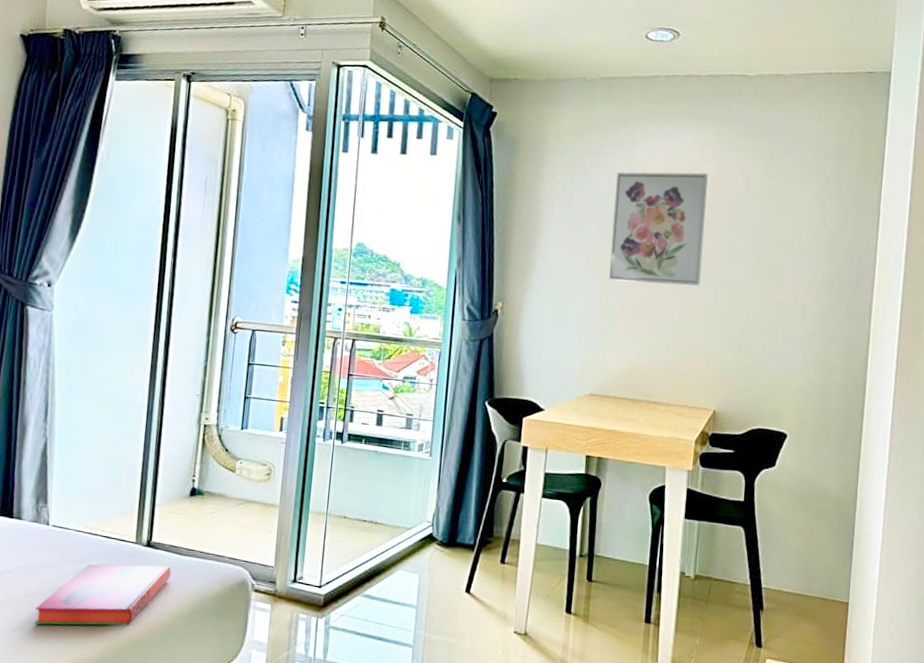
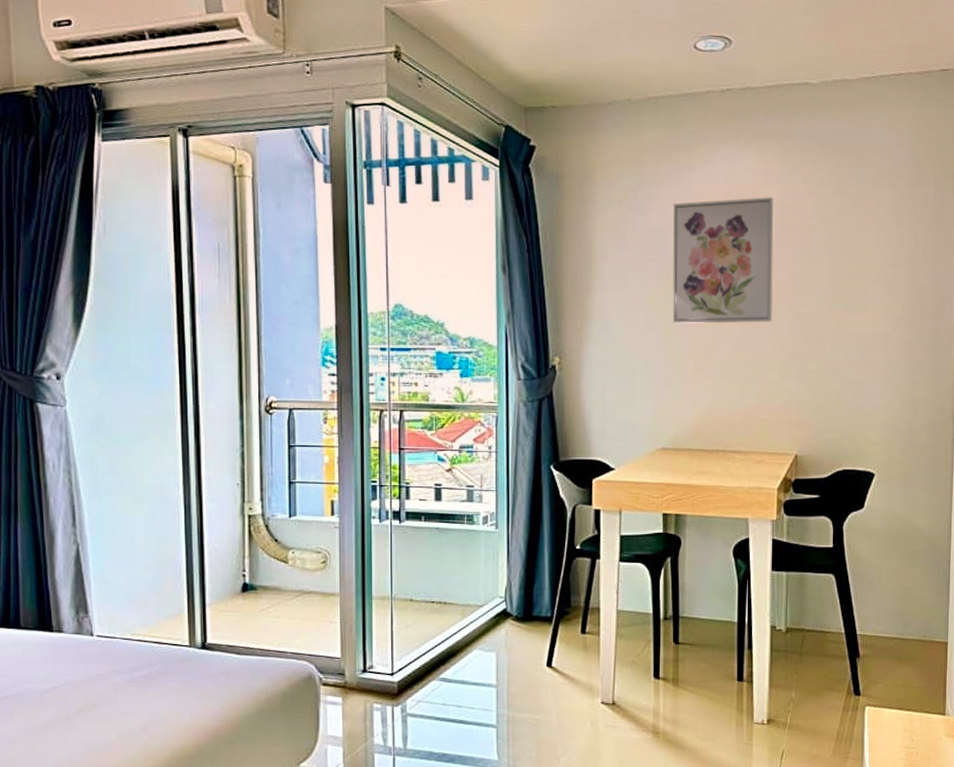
hardback book: present [34,564,172,626] -> none [91,667,232,739]

